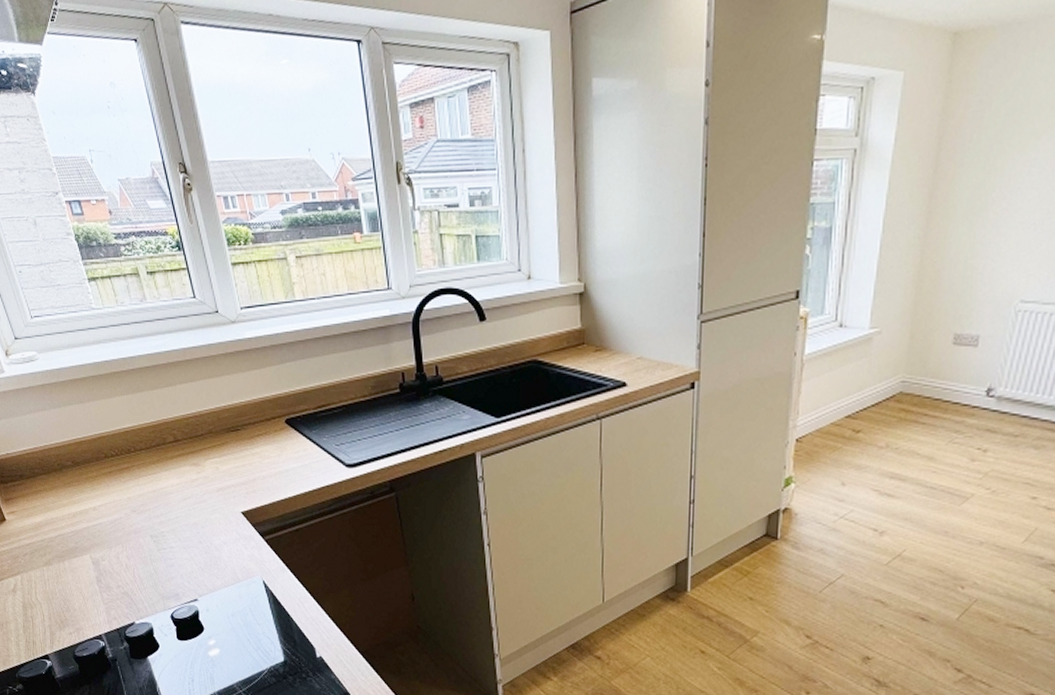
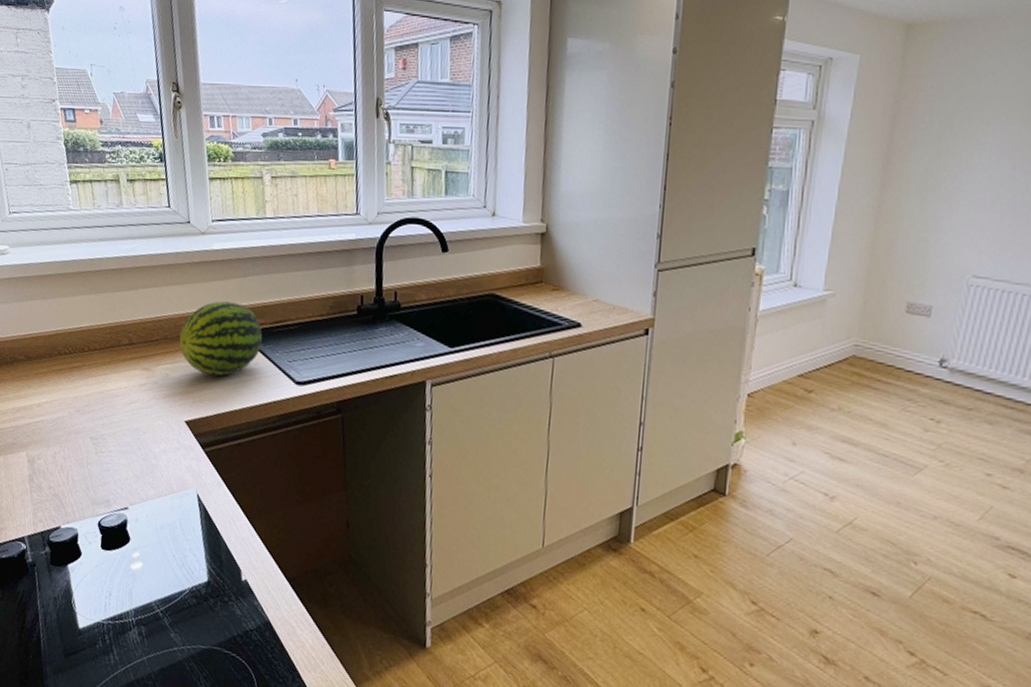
fruit: none [224,390,308,466] -> present [179,301,263,376]

